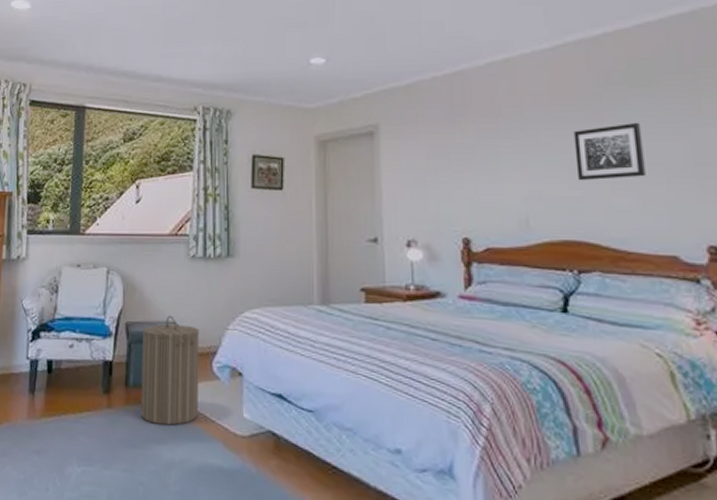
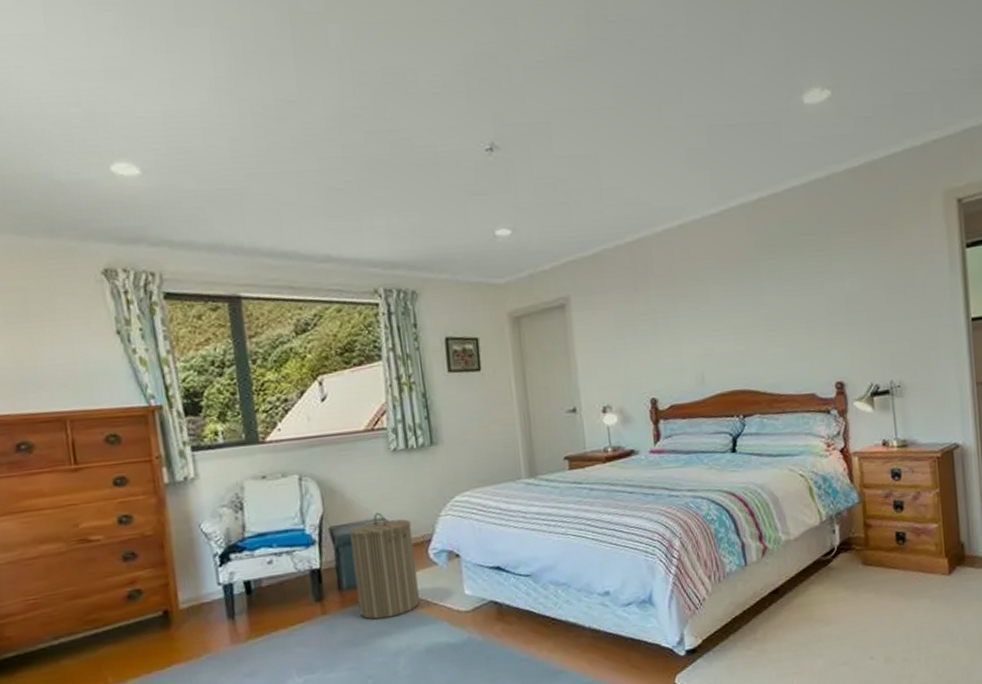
wall art: present [573,122,646,181] -> none [737,280,793,337]

